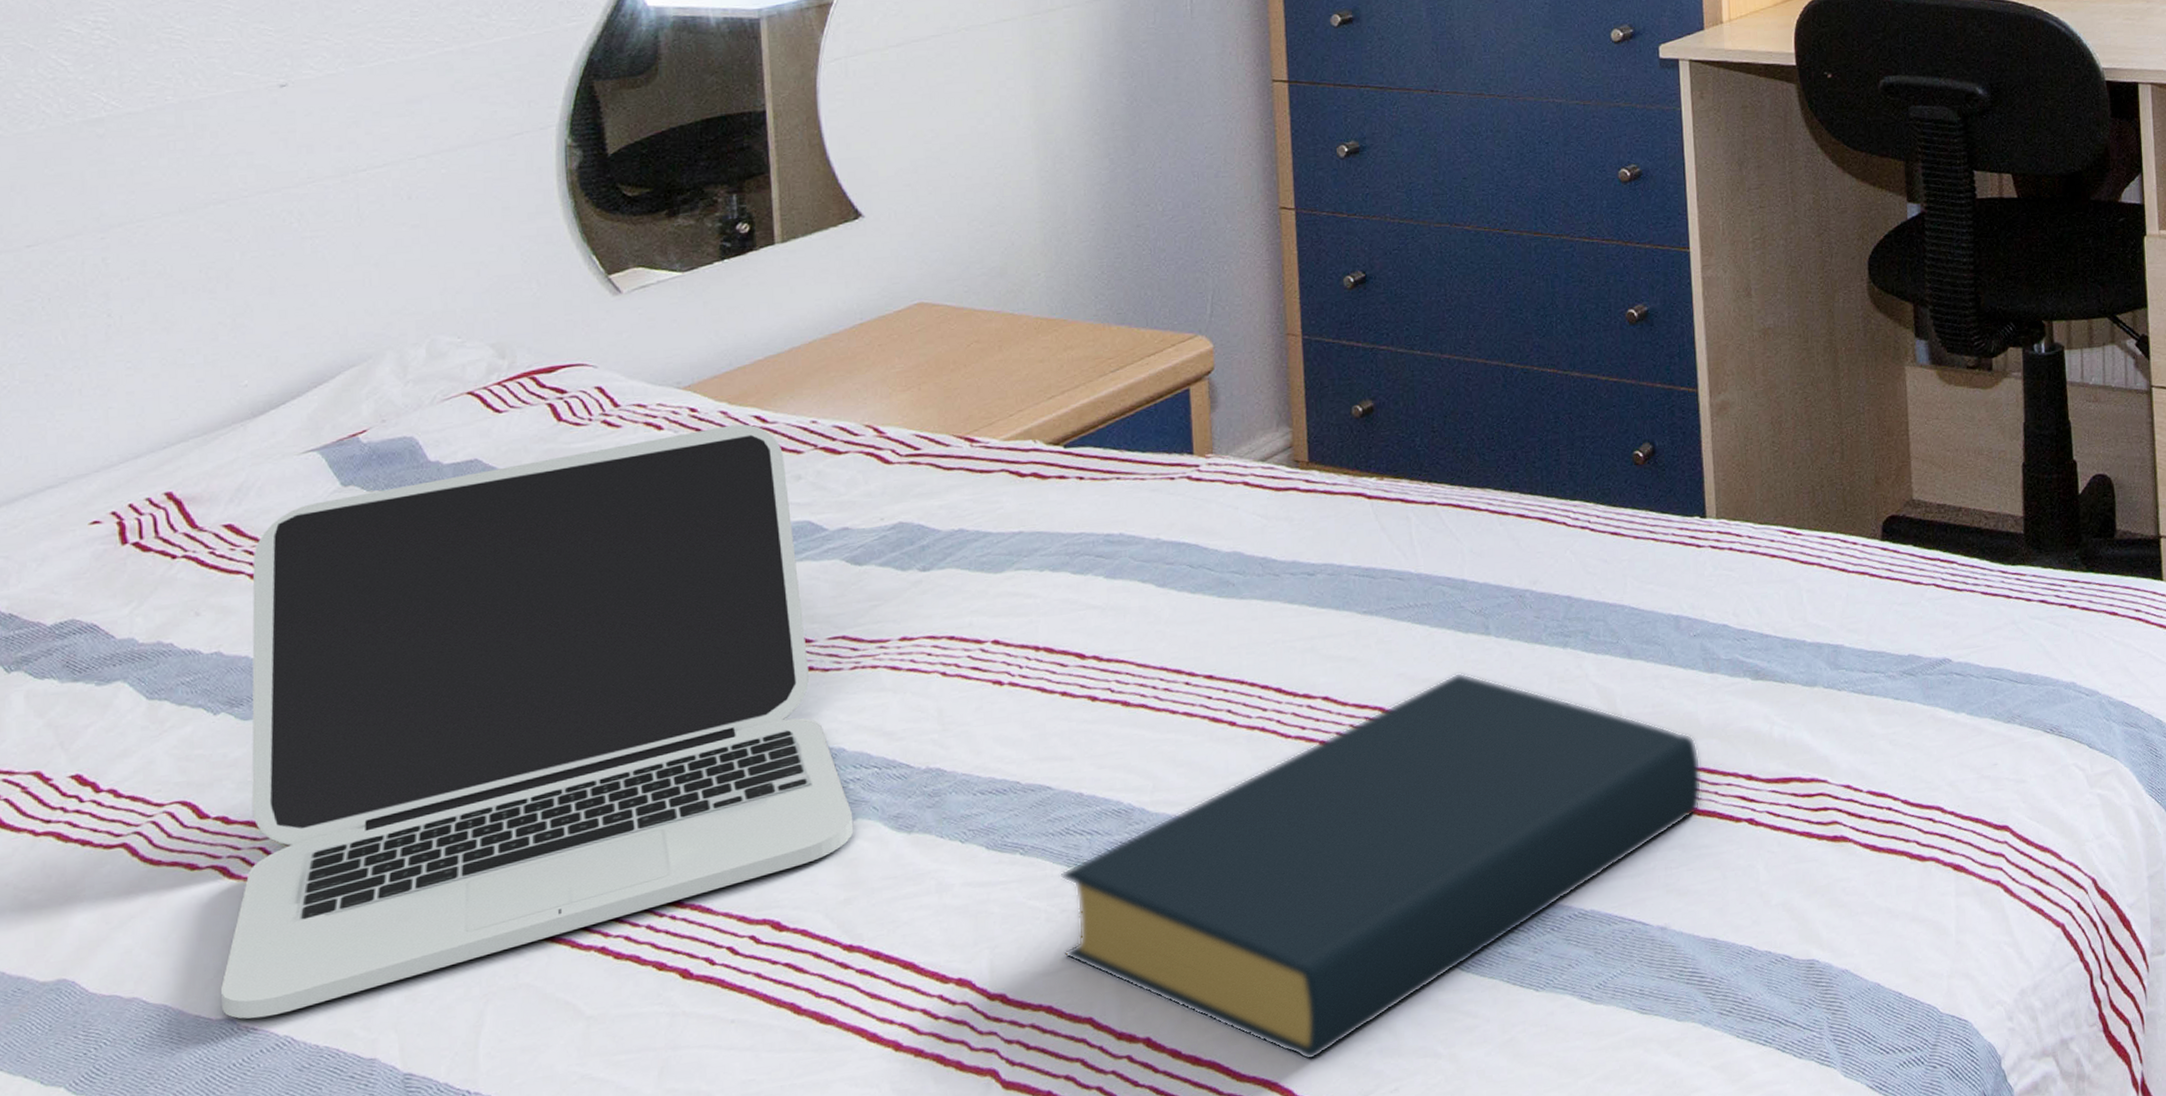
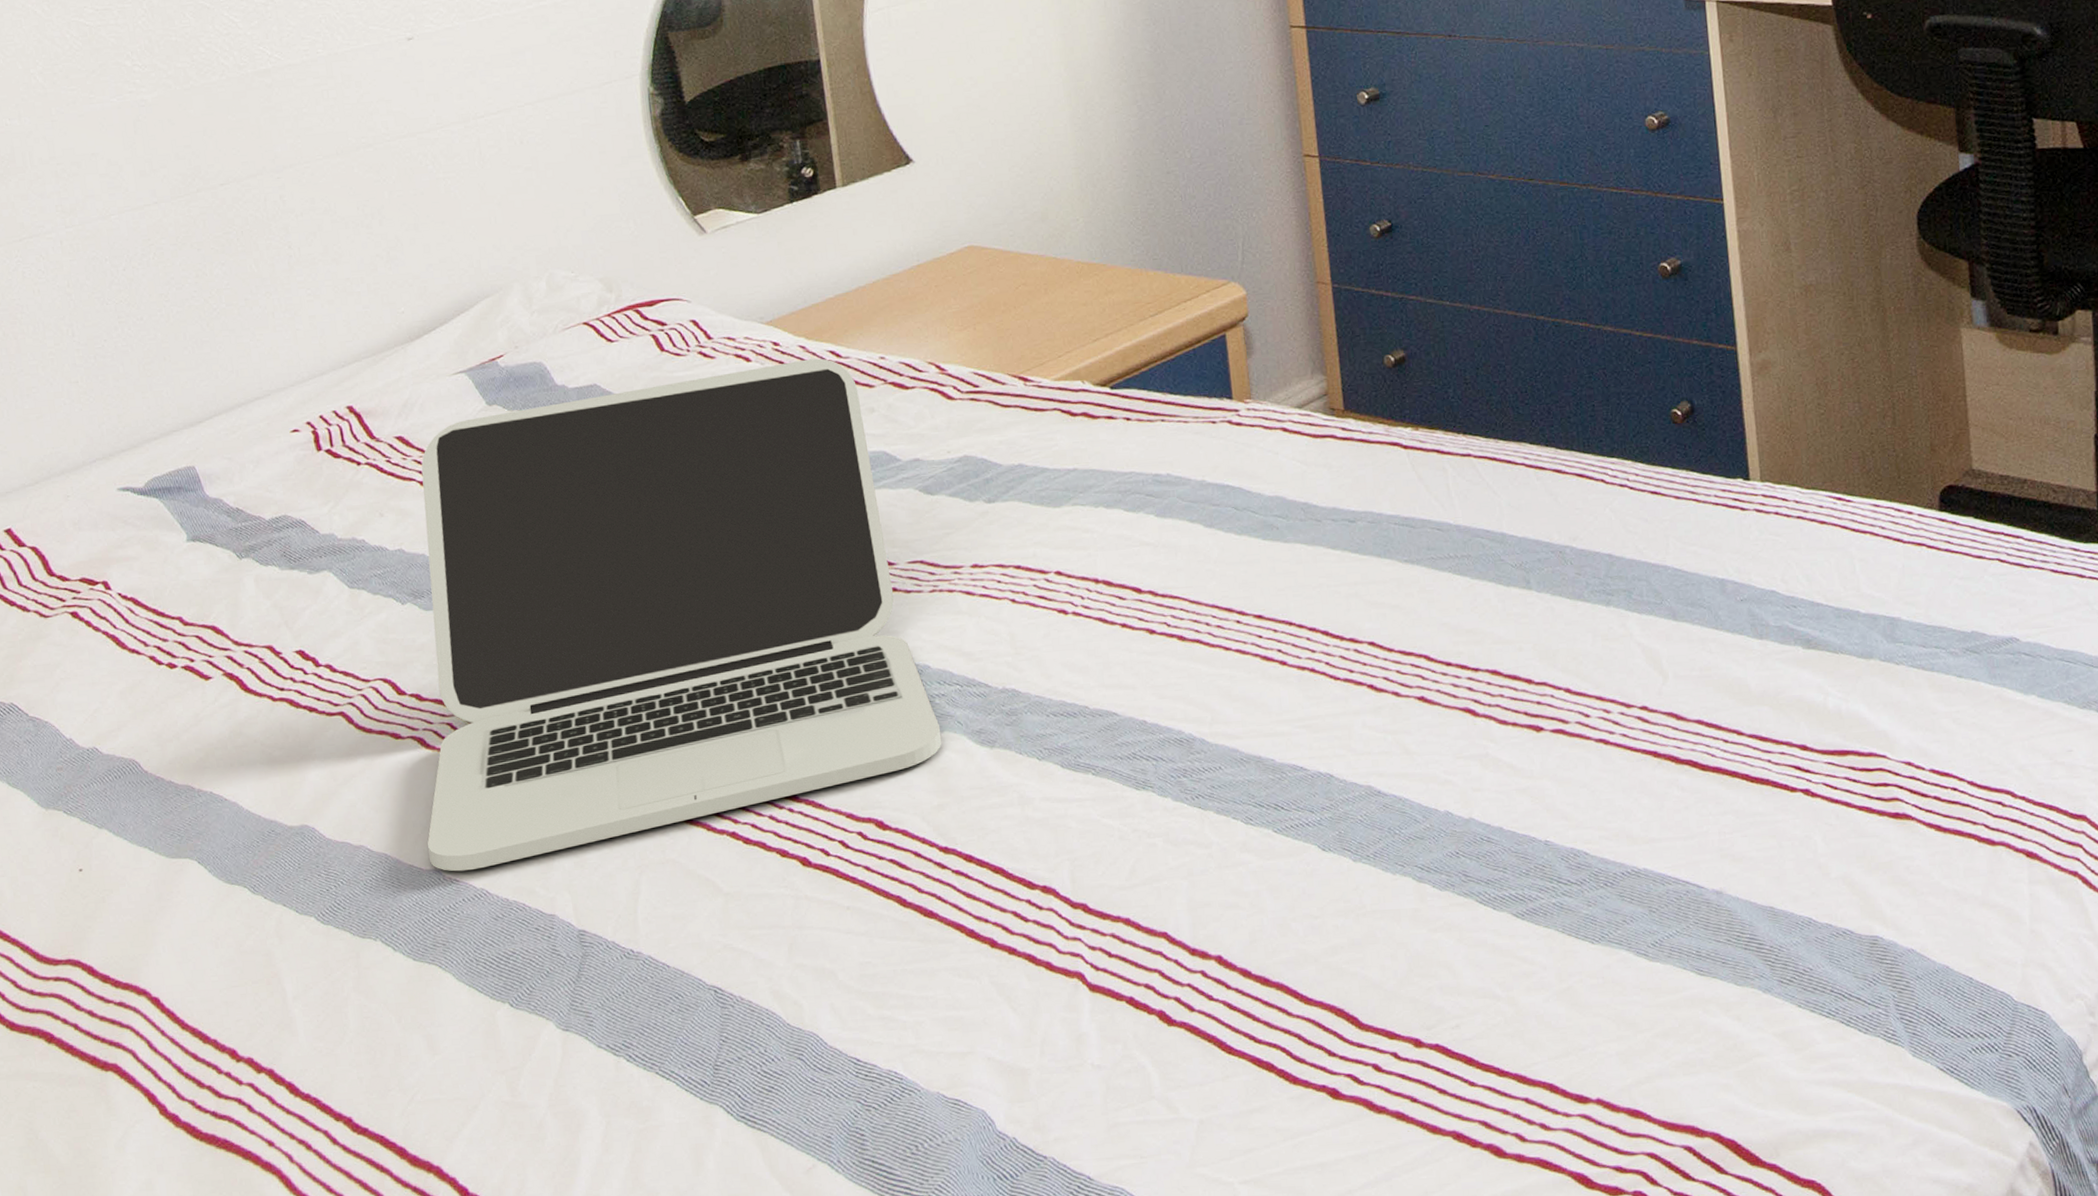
hardback book: present [1061,672,1702,1061] -> none [1131,625,1755,991]

